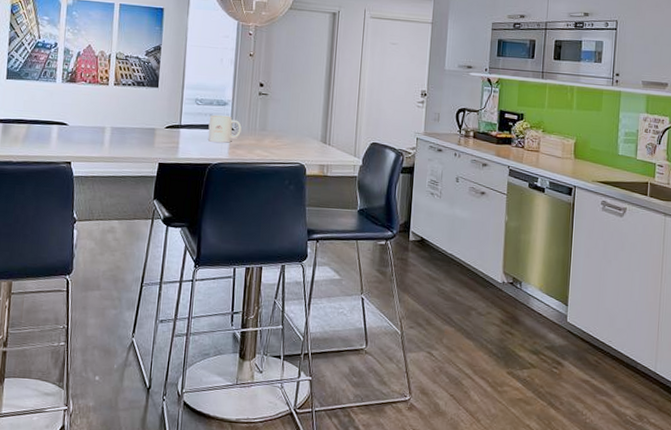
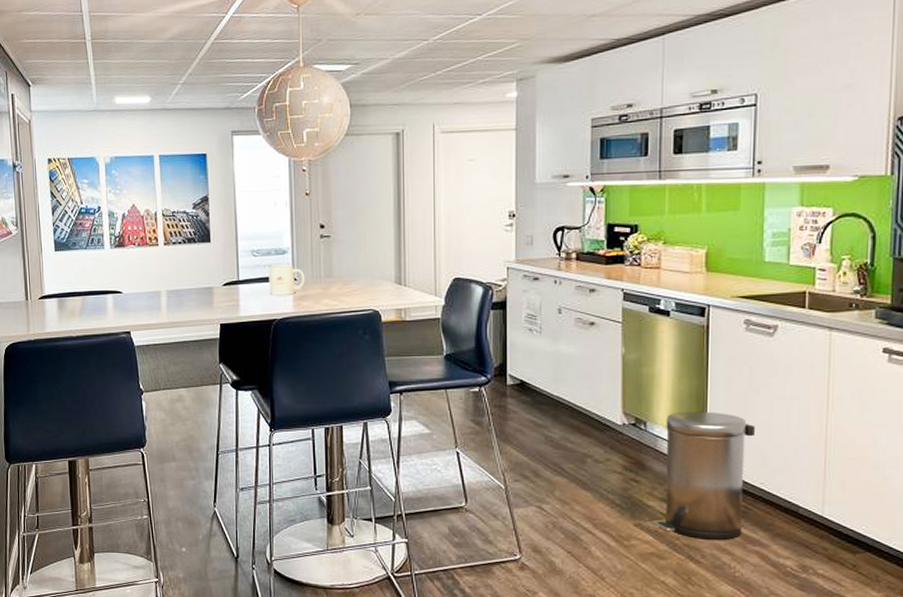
pedal bin: none [523,274,606,390] -> present [654,411,755,540]

